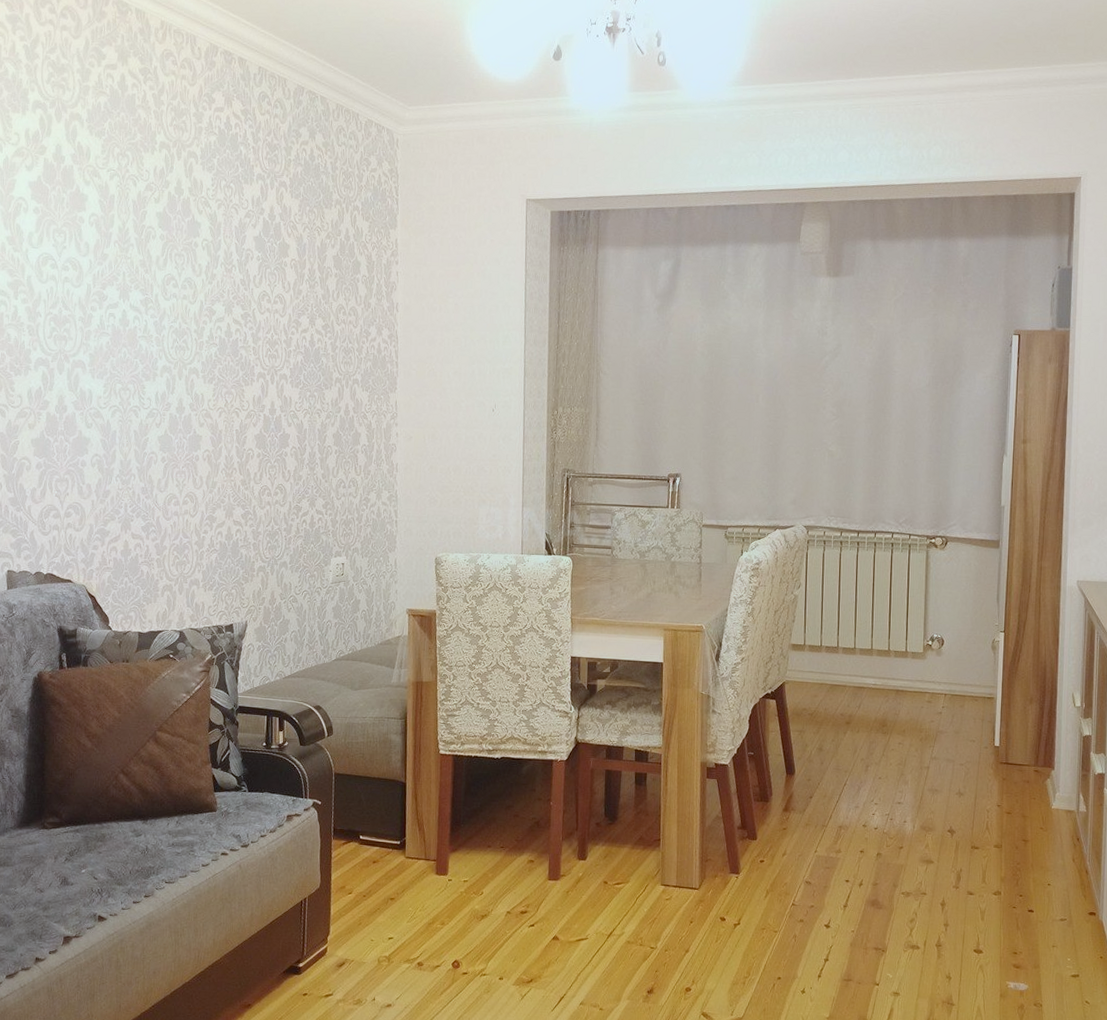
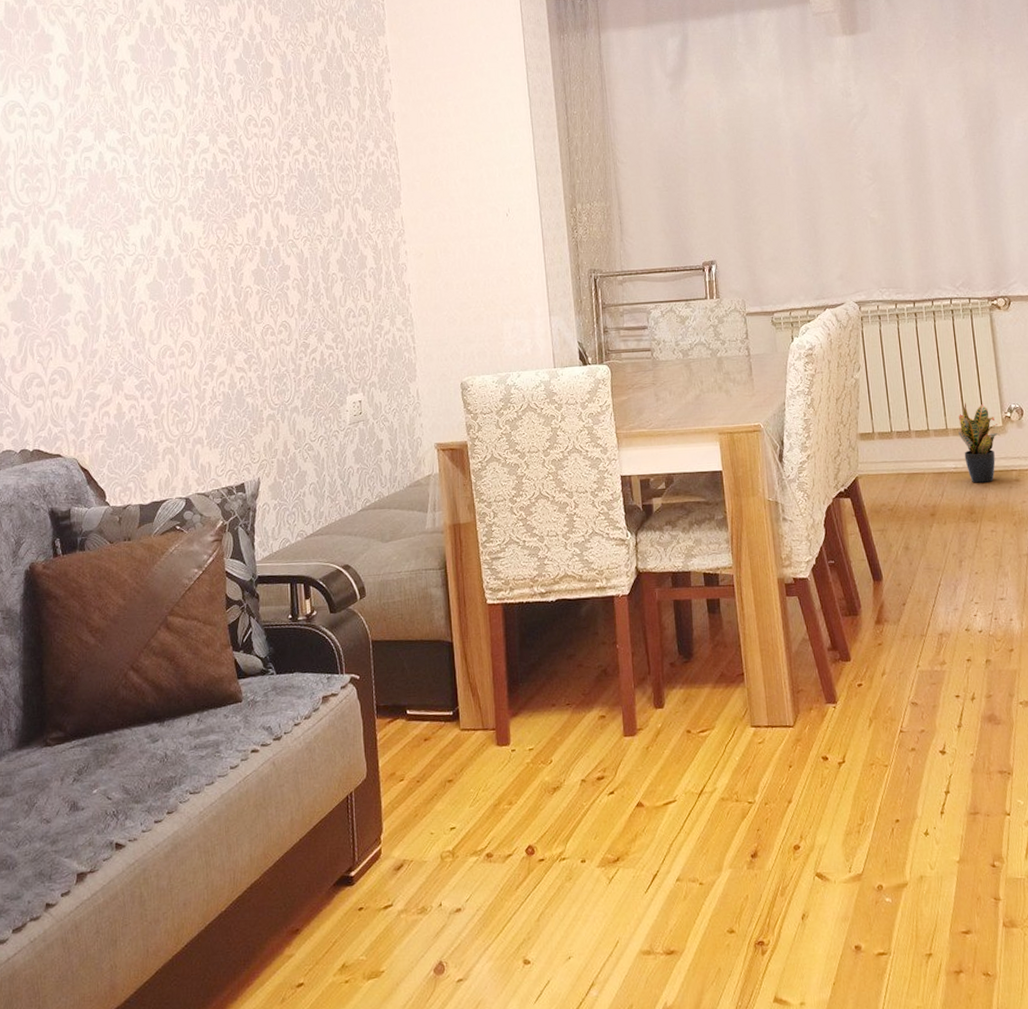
potted plant: none [882,627,920,701] -> present [958,402,1001,483]

